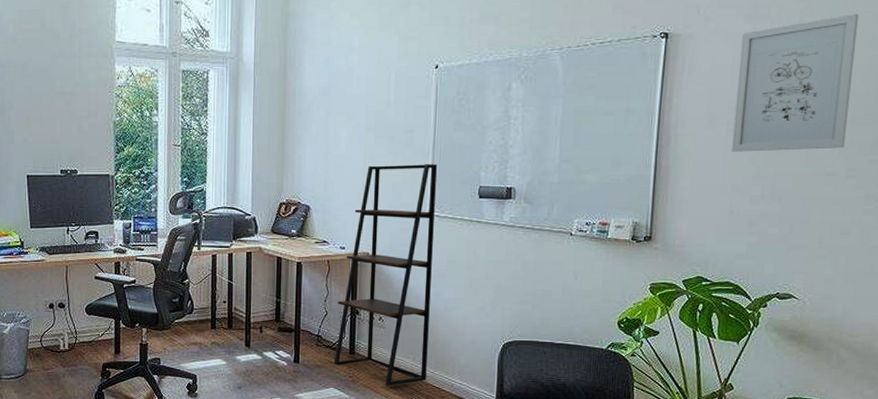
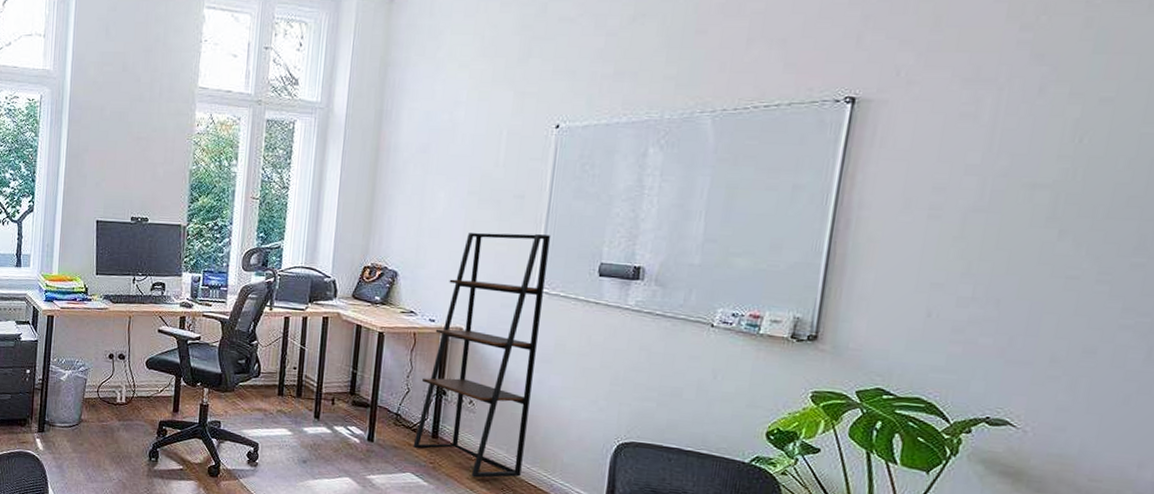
wall art: present [732,13,859,152] -> none [934,81,1127,247]

